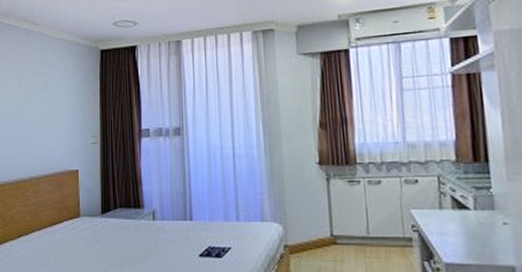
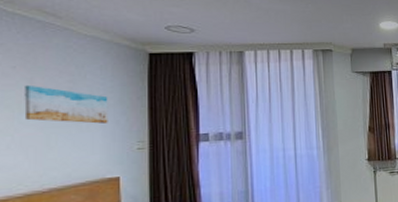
wall art: none [15,85,70,119] -> present [24,84,108,124]

